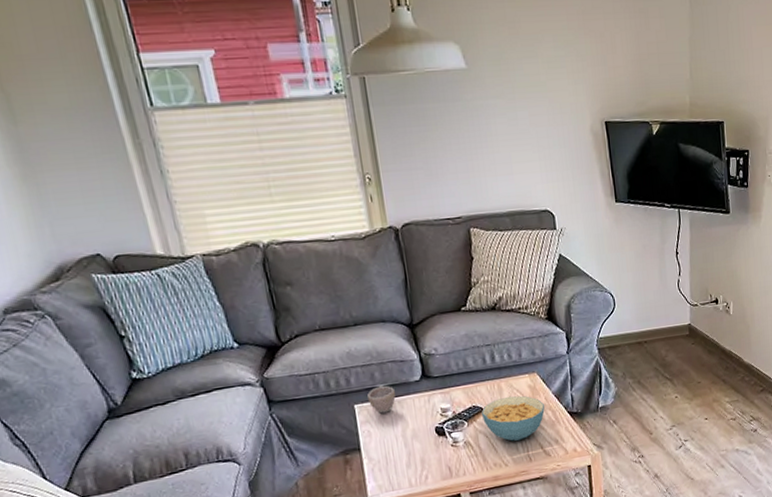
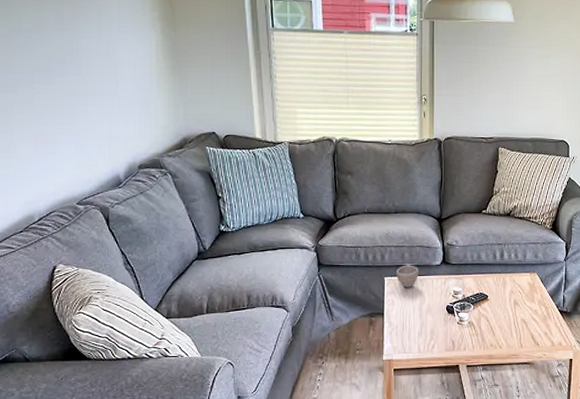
cereal bowl: present [482,395,545,441] -> none [486,289,540,328]

